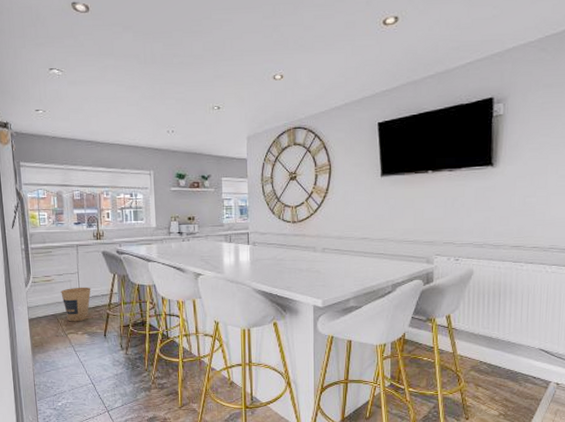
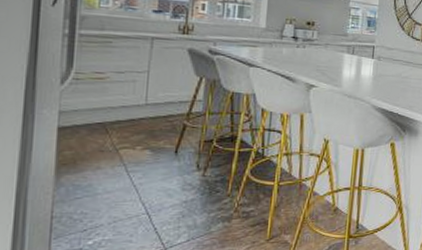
trash can: present [61,287,91,322] -> none [117,89,165,134]

